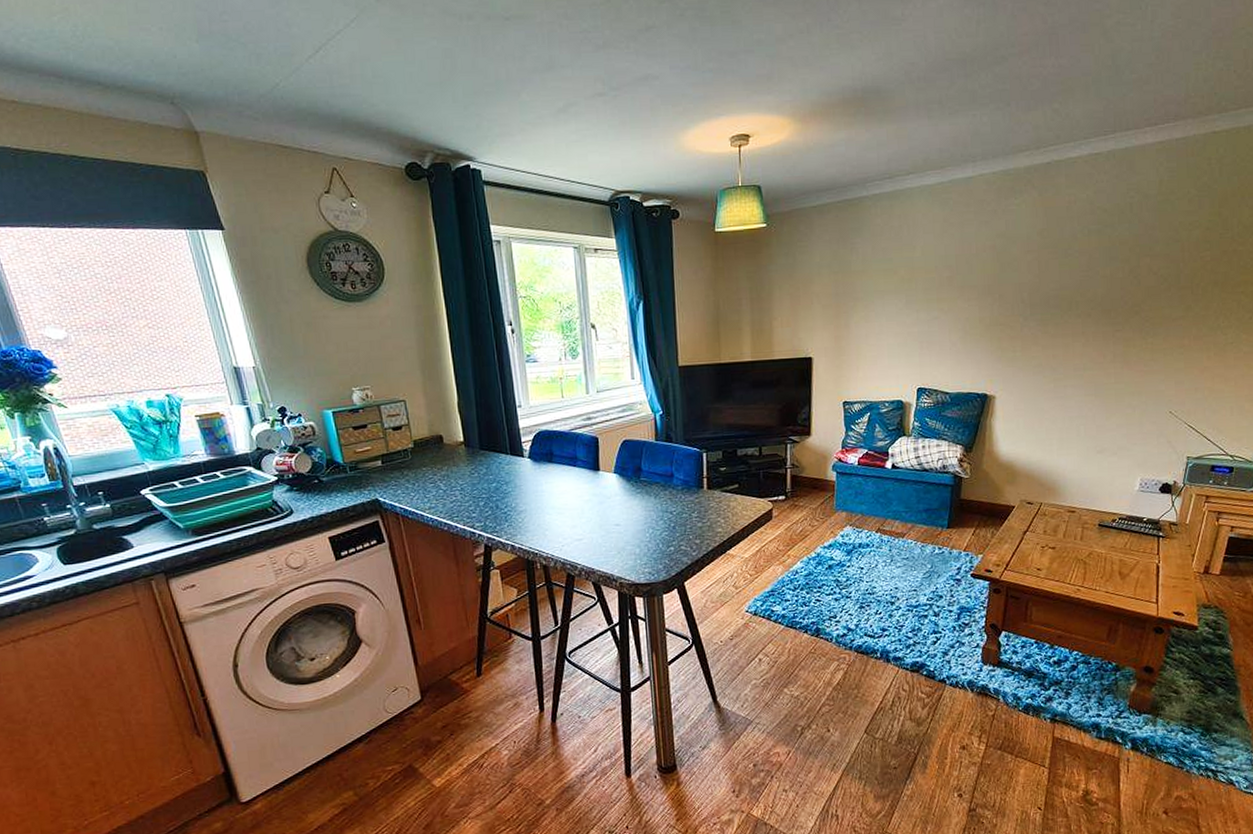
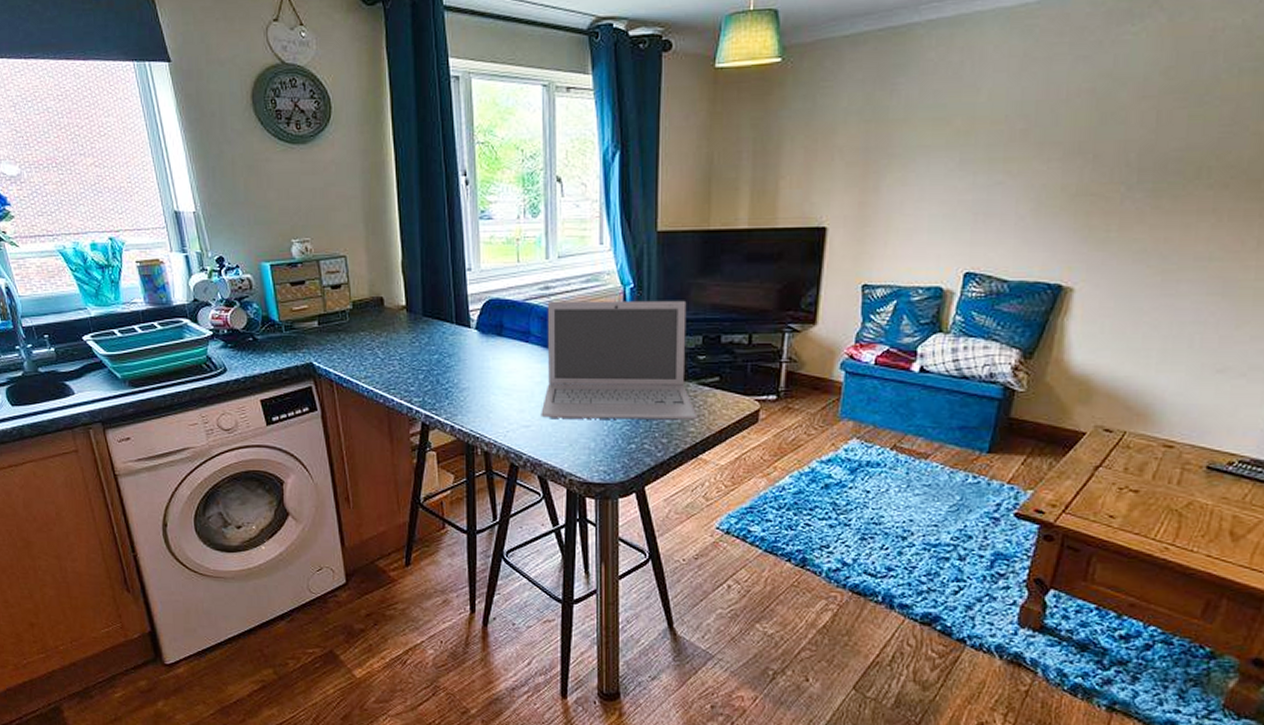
laptop: none [590,422,724,531] -> present [541,300,698,420]

